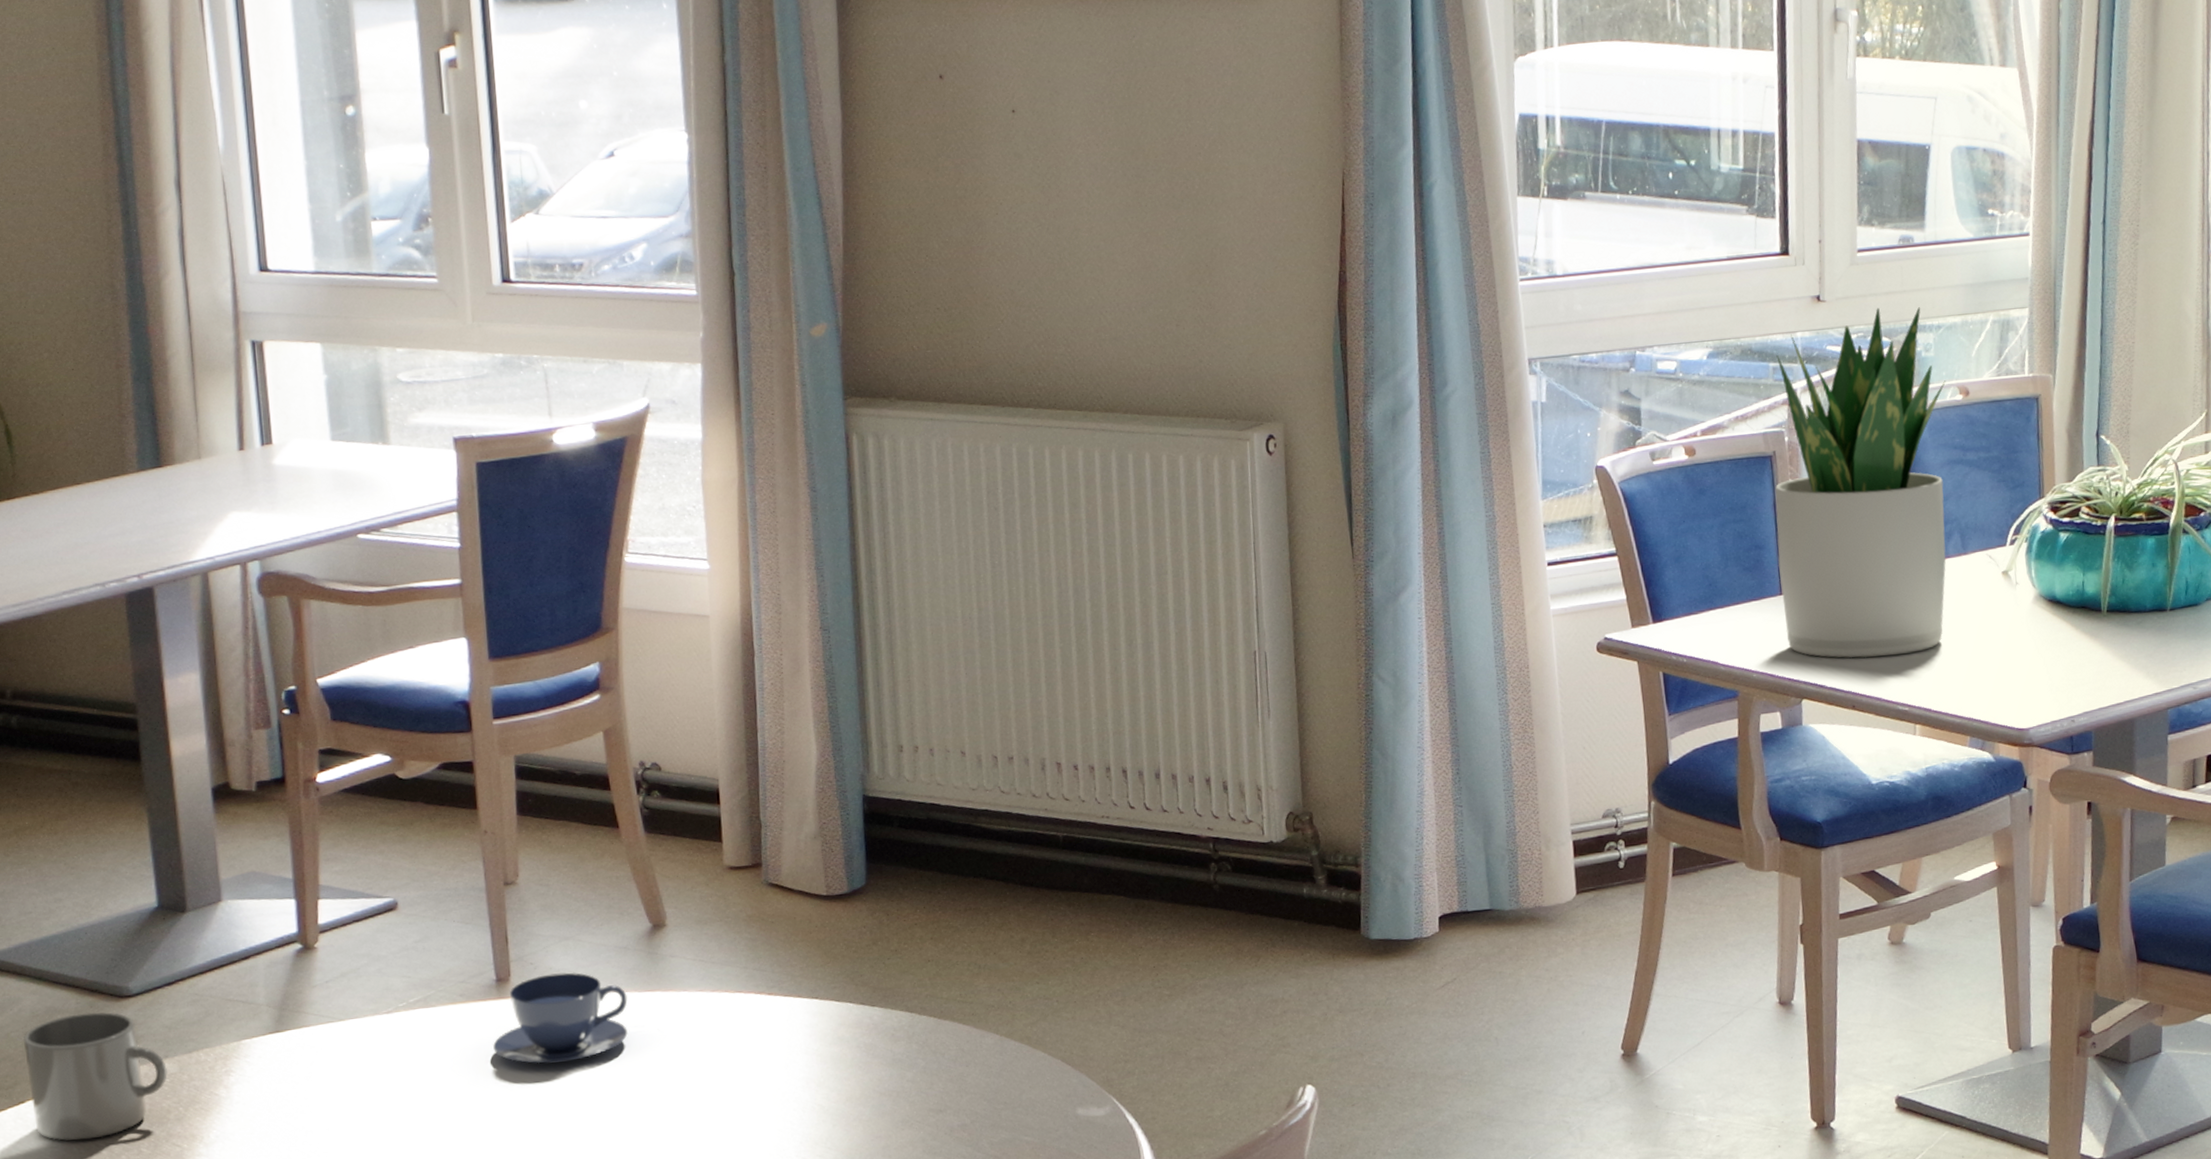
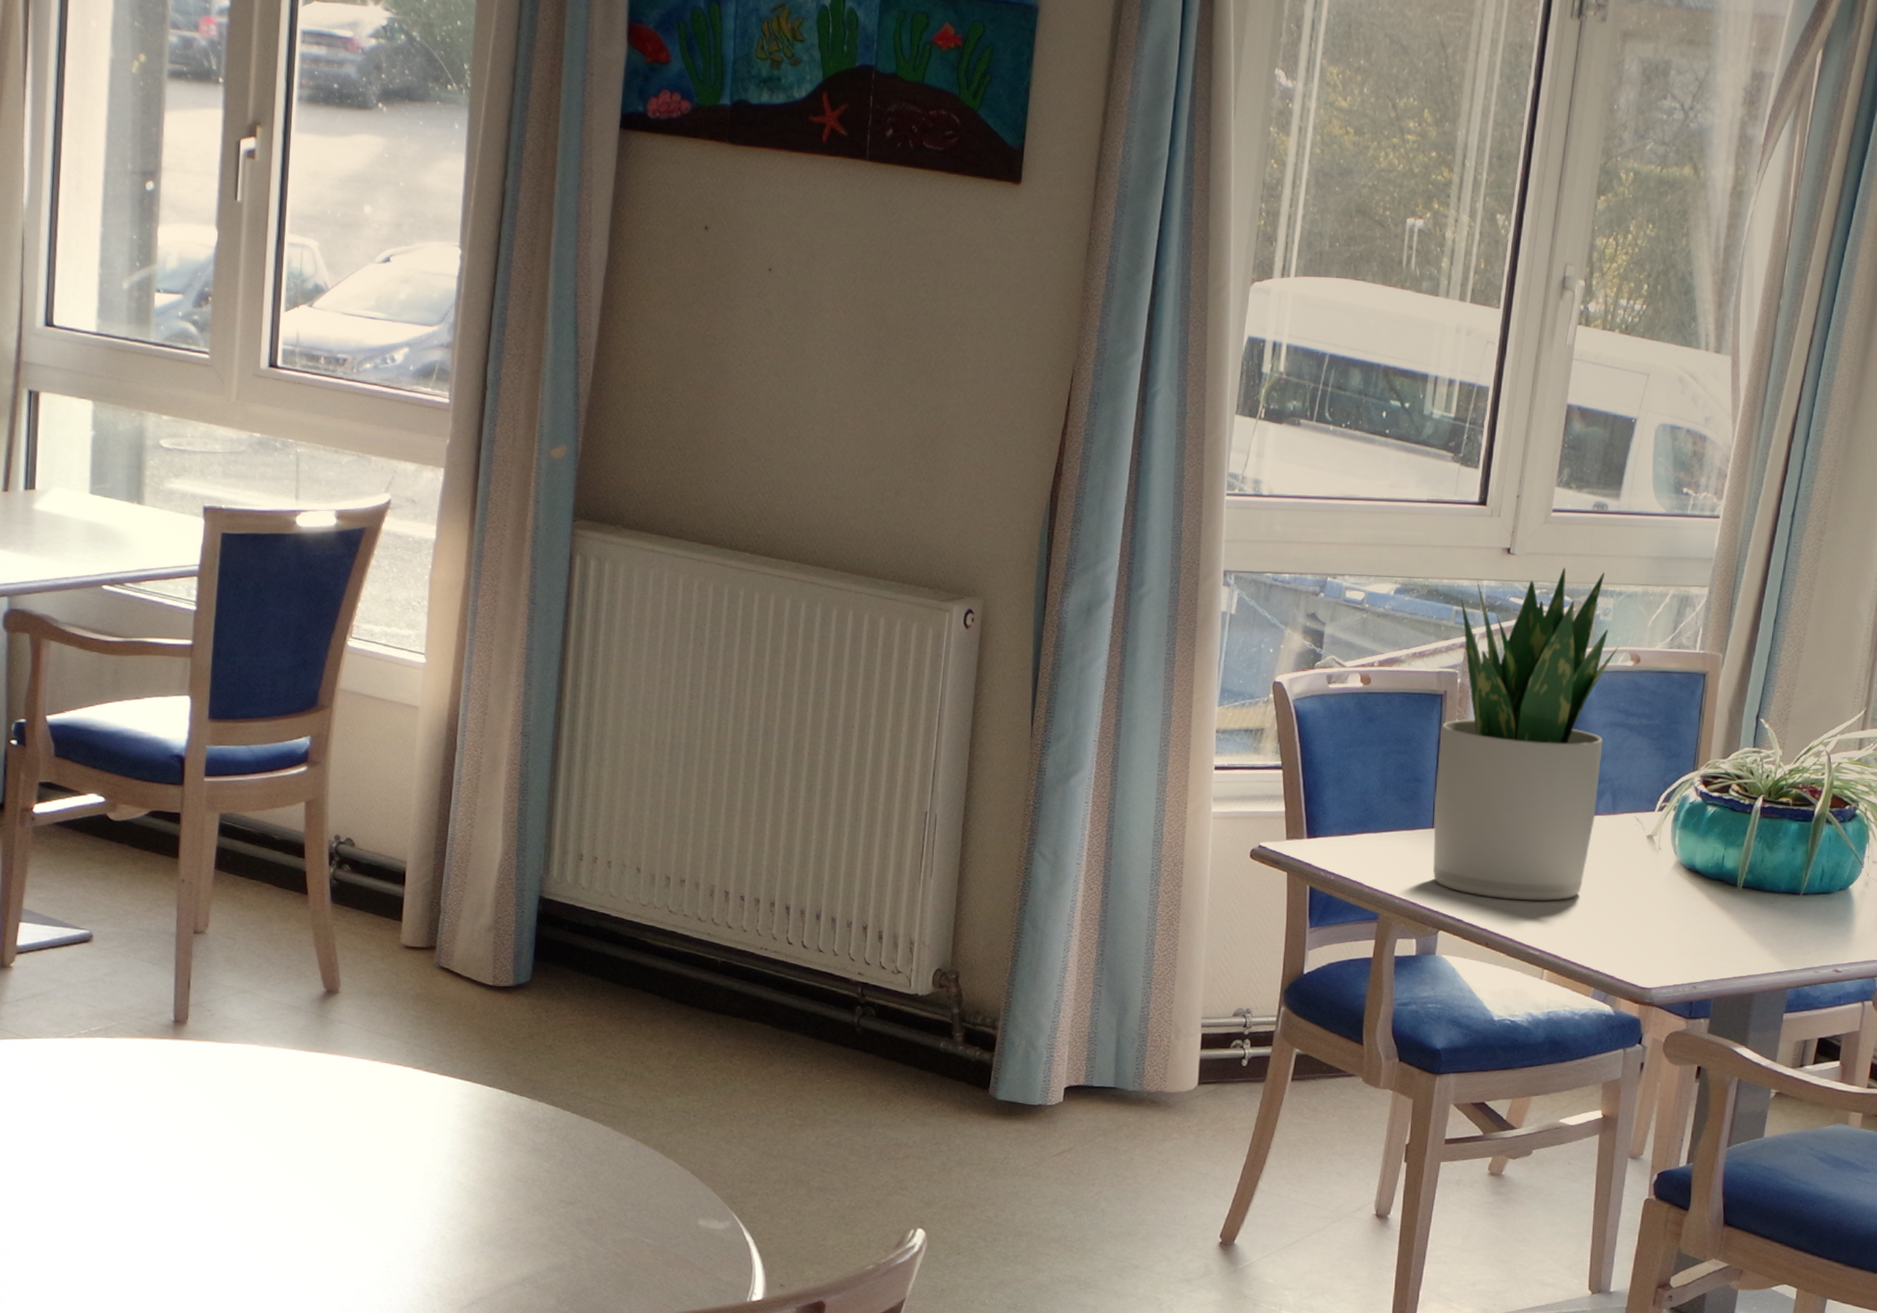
teacup: present [493,972,628,1064] -> none [163,1022,294,1107]

